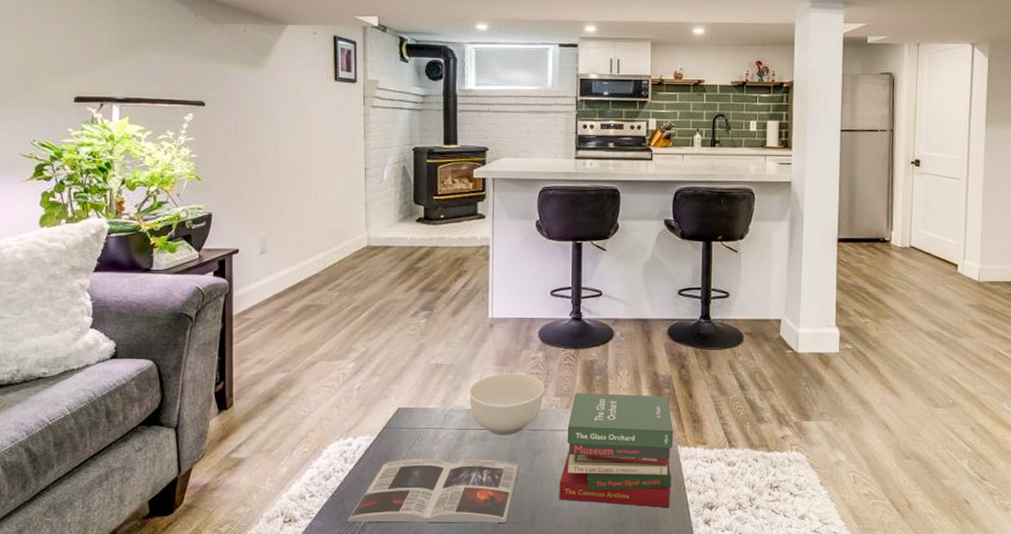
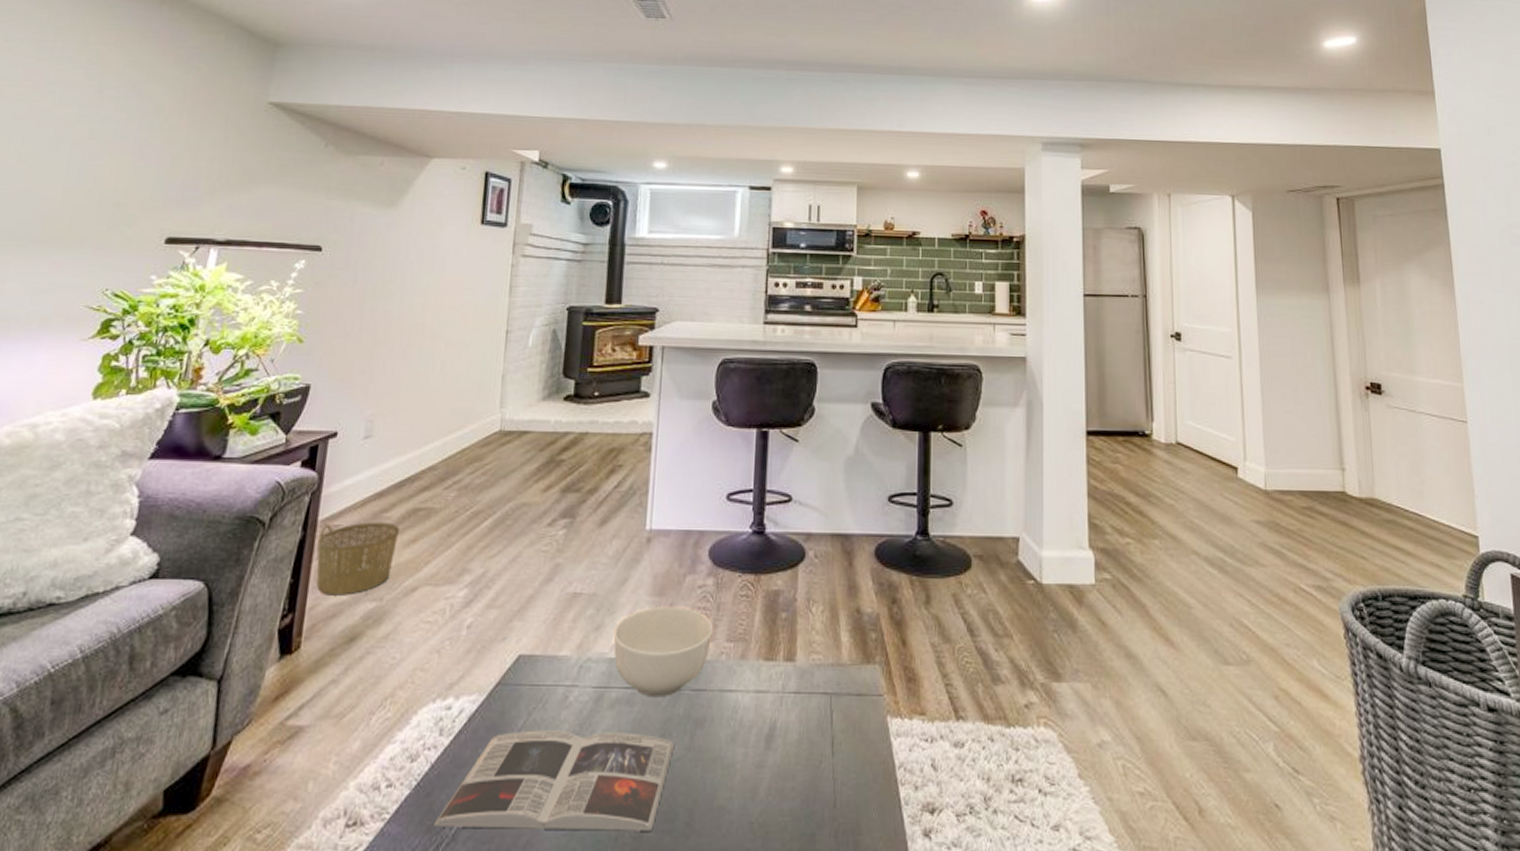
basket: none [235,316,298,369] -> present [316,522,401,596]
books: present [559,392,673,508] -> none [726,635,881,811]

